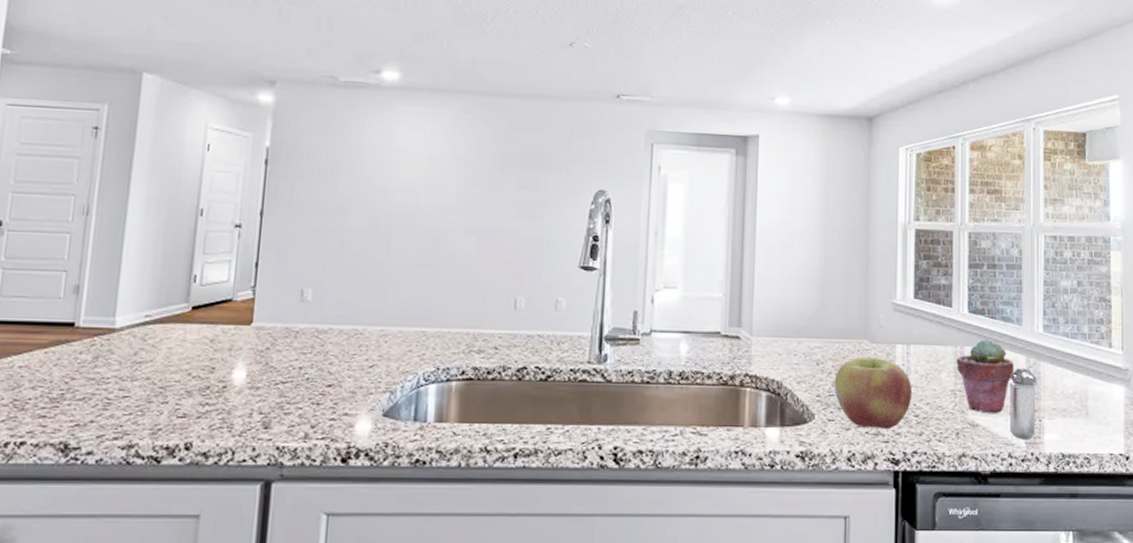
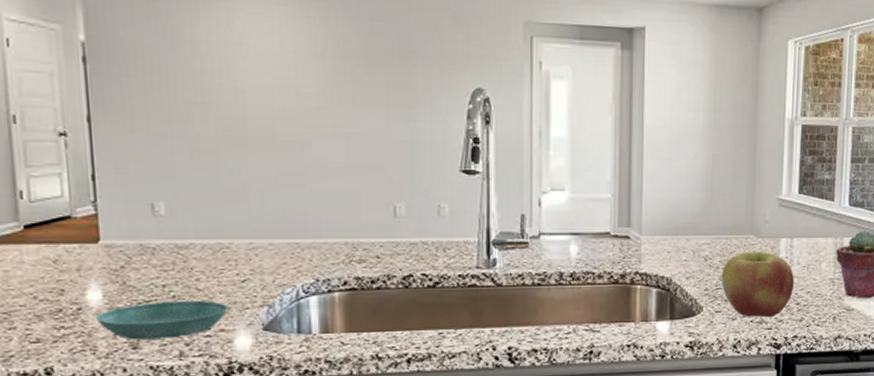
saucer: none [237,383,355,420] -> present [96,300,229,340]

